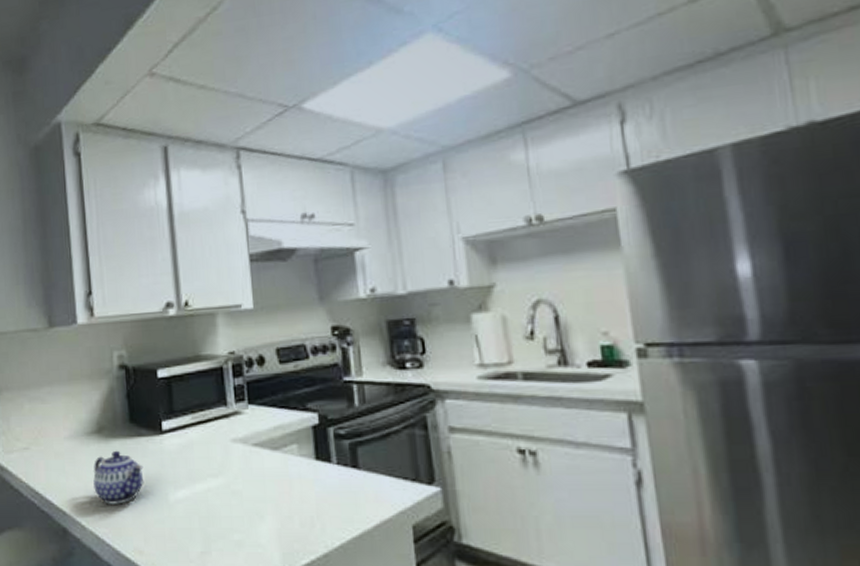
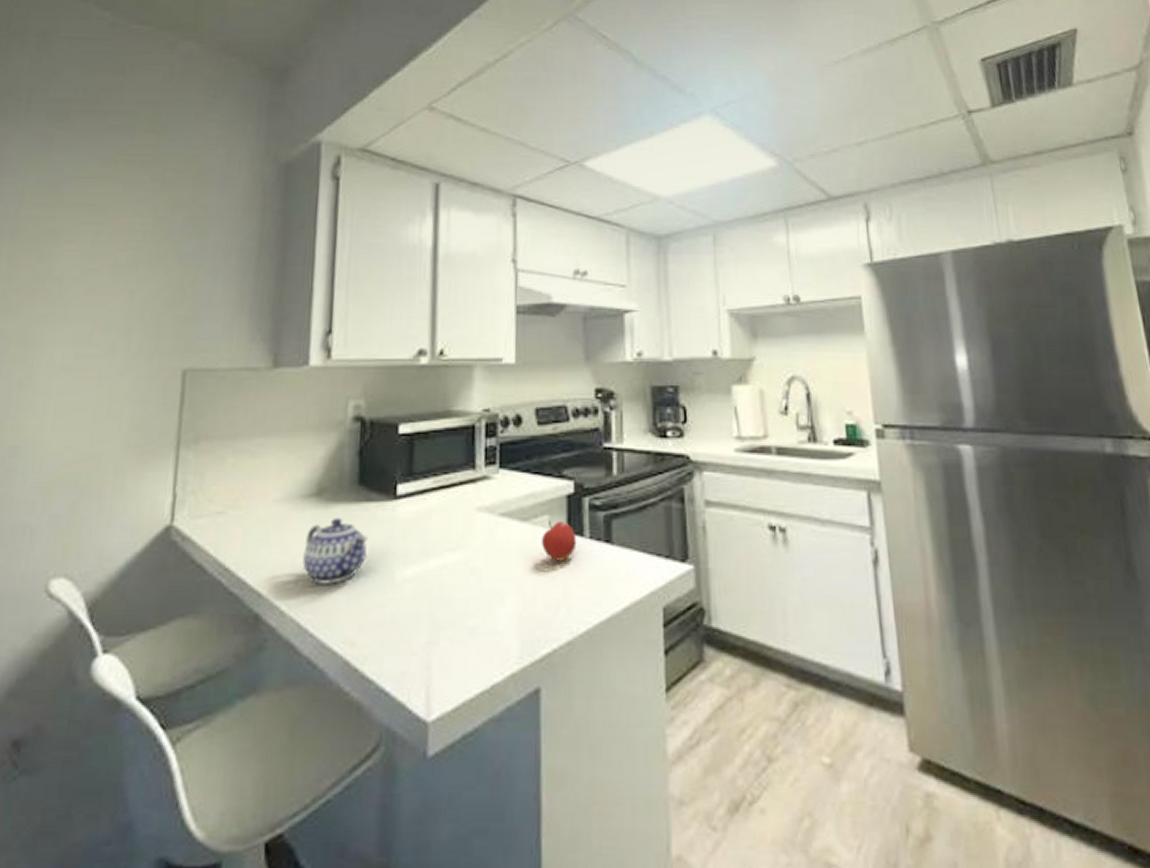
fruit: none [293,448,325,485] -> present [542,520,577,562]

